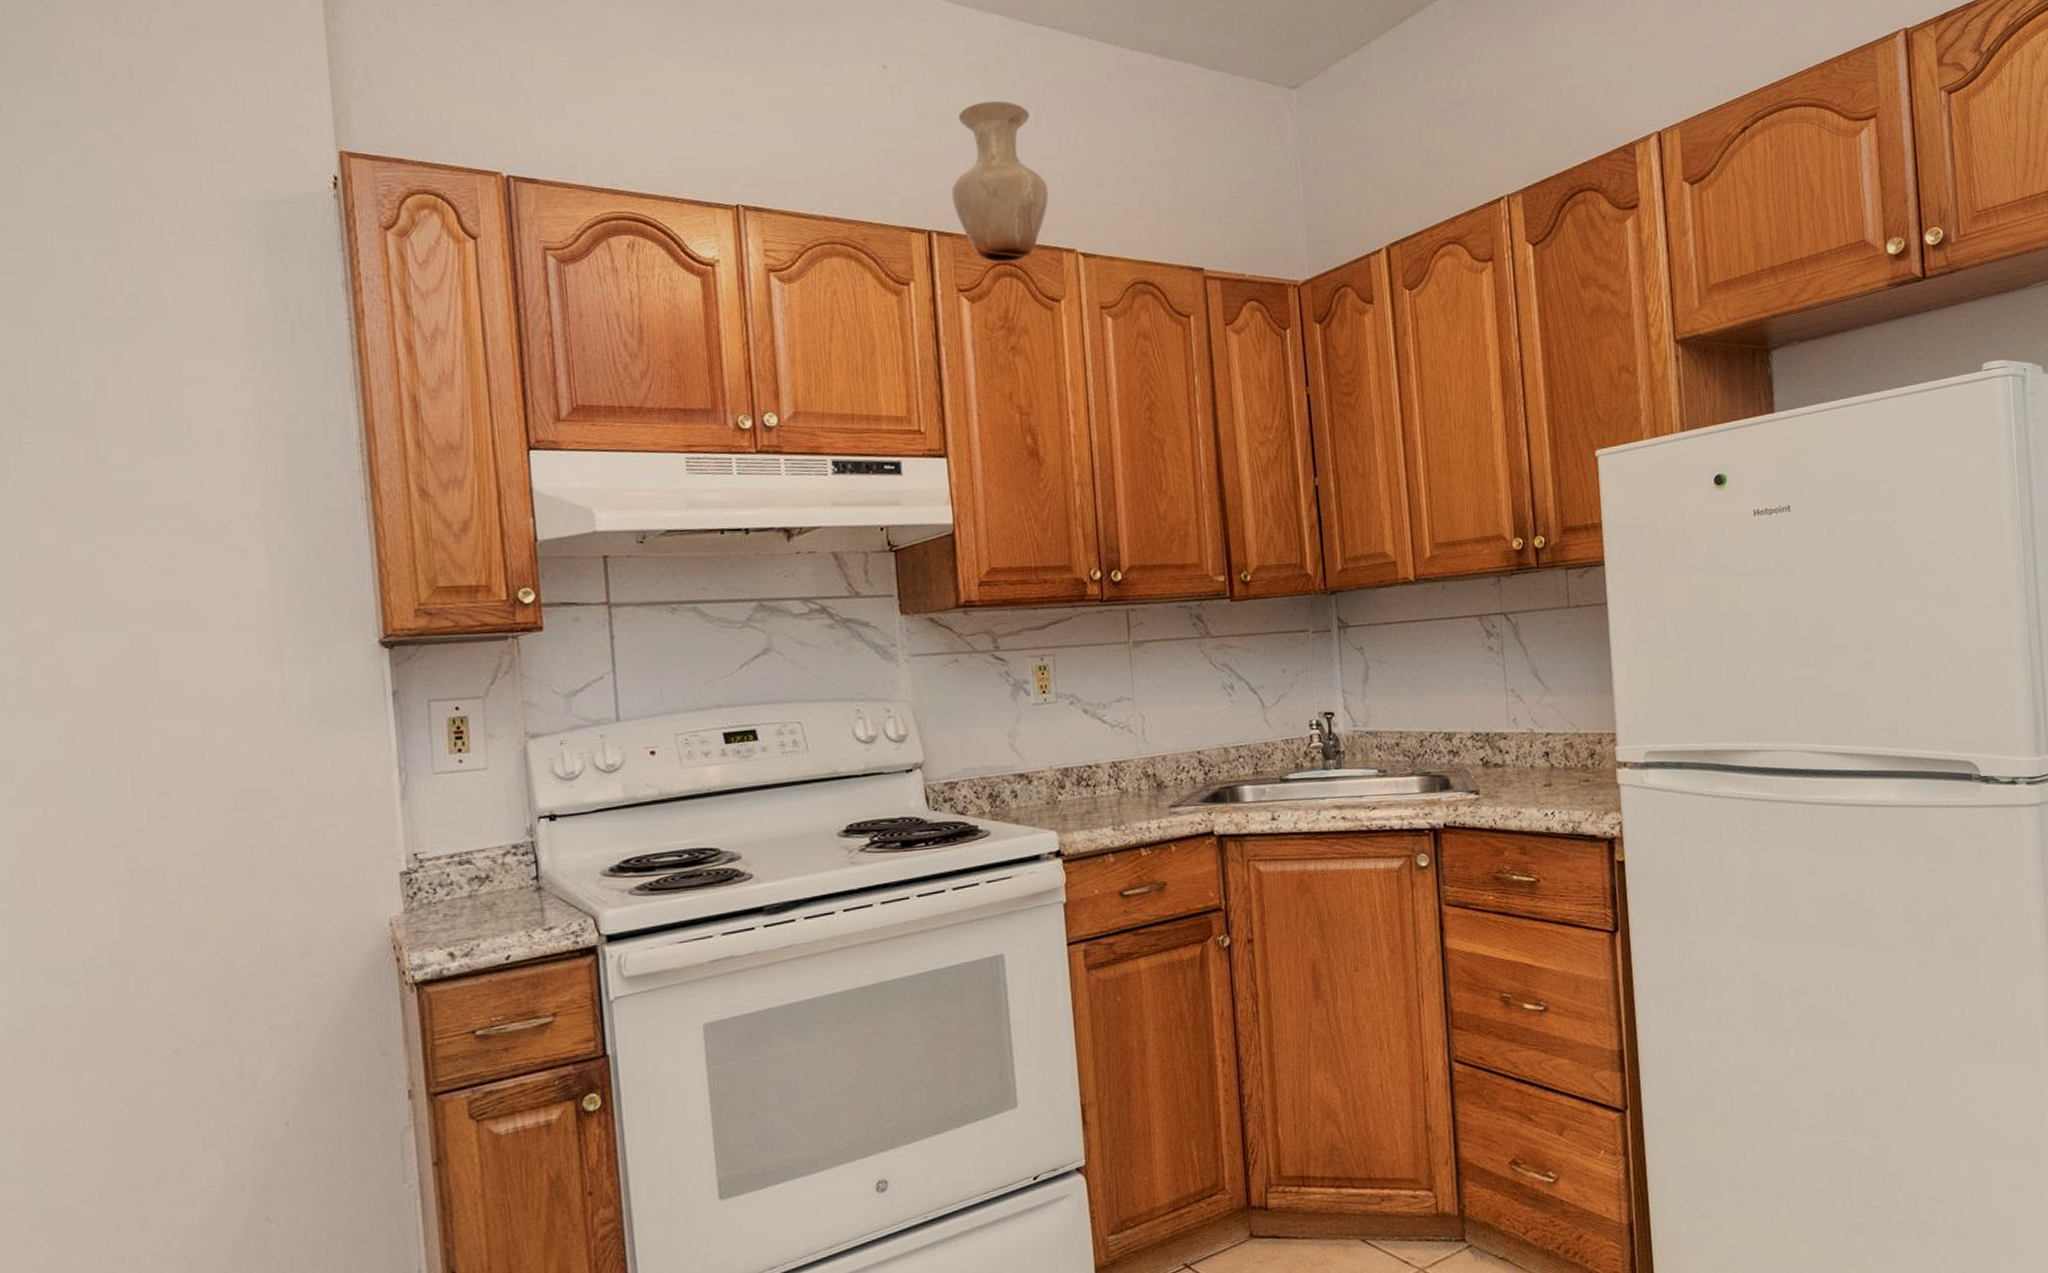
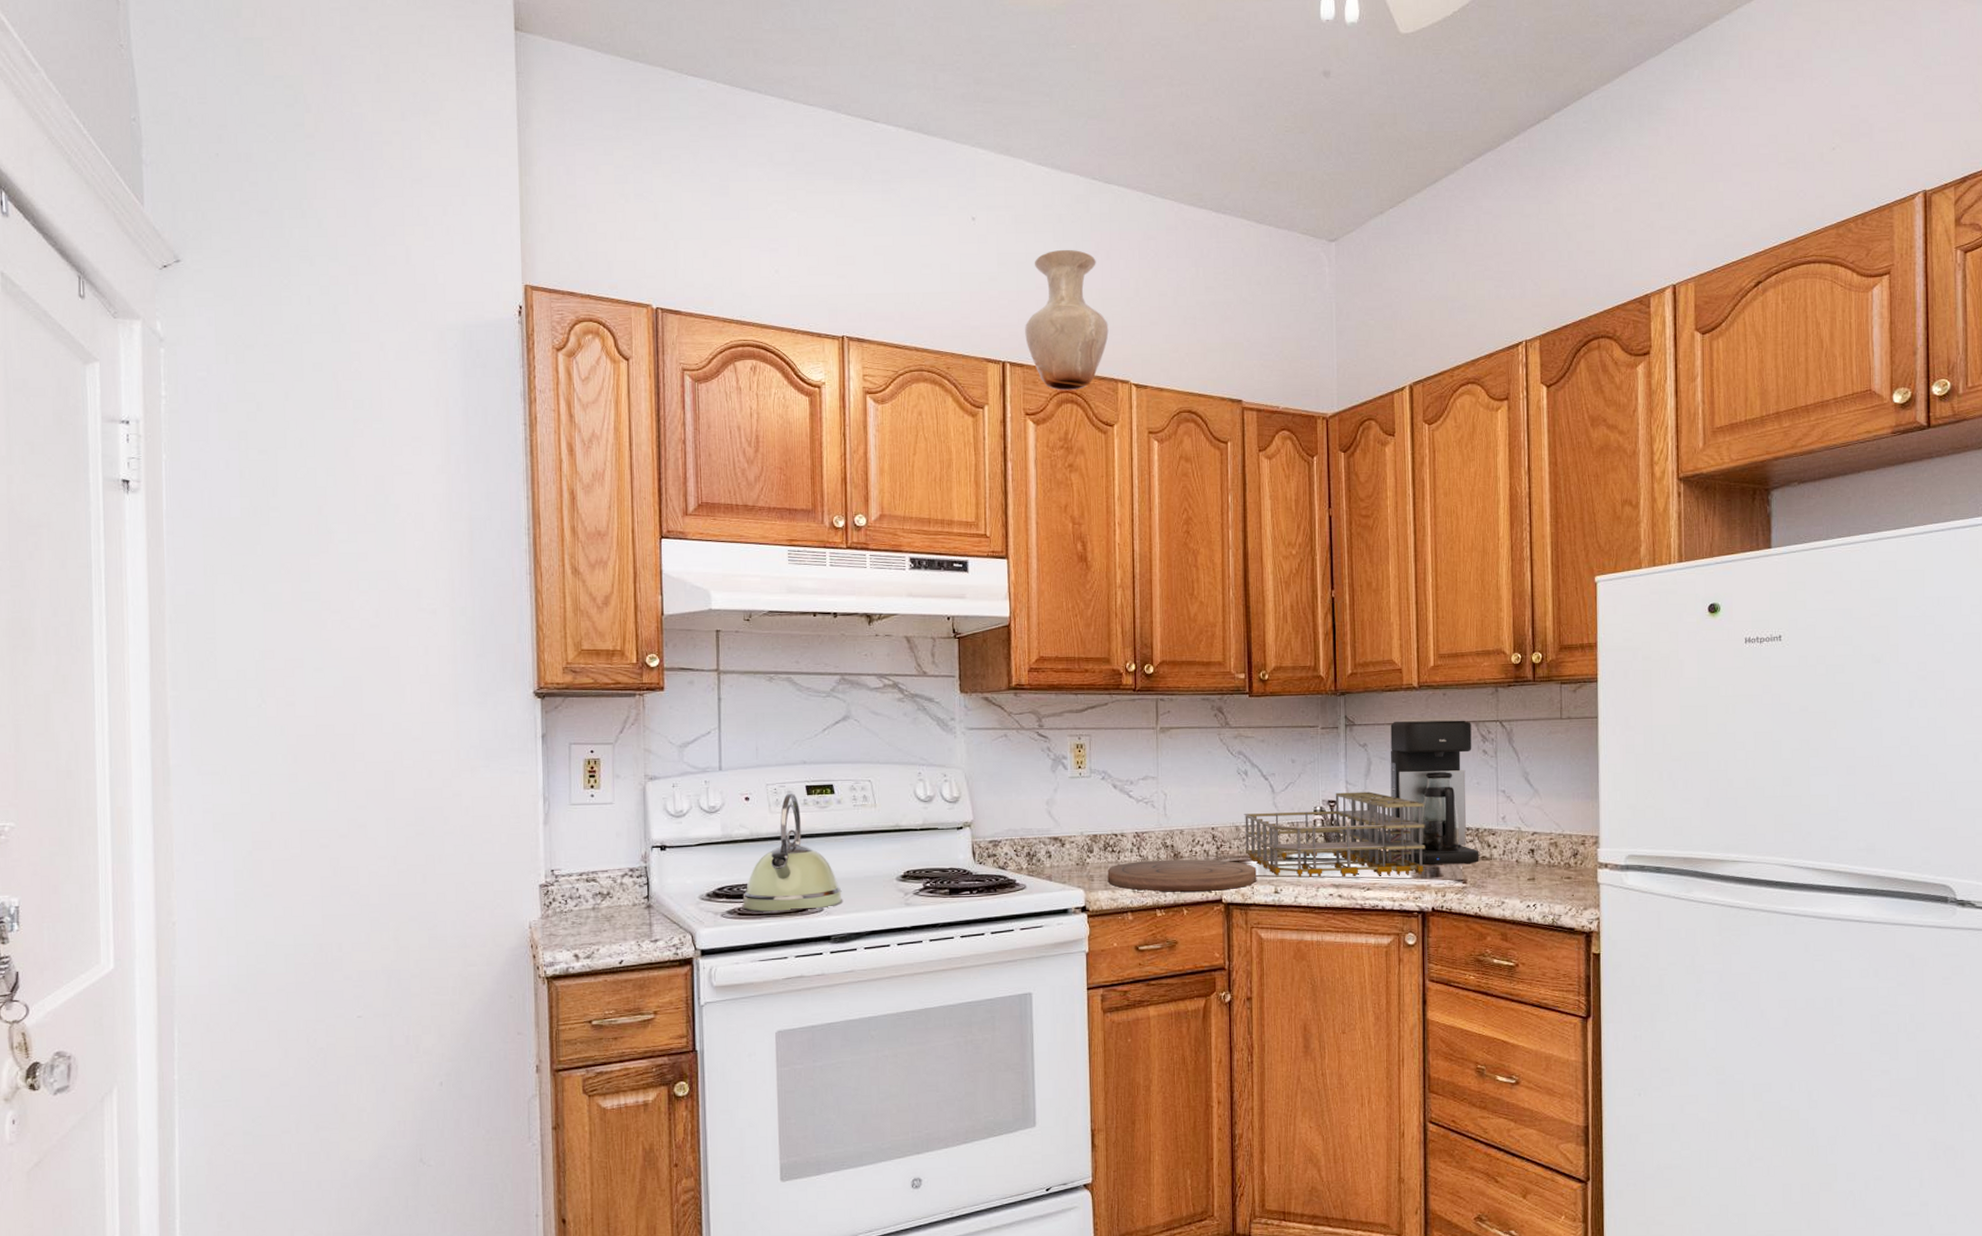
kettle: none [653,742,776,887] -> present [742,793,843,913]
cutting board: none [1082,787,1251,828] -> present [1107,859,1257,892]
dish rack: none [1232,699,1434,801] -> present [1244,791,1426,878]
coffee maker: none [1387,614,1492,777] -> present [1390,720,1479,865]

